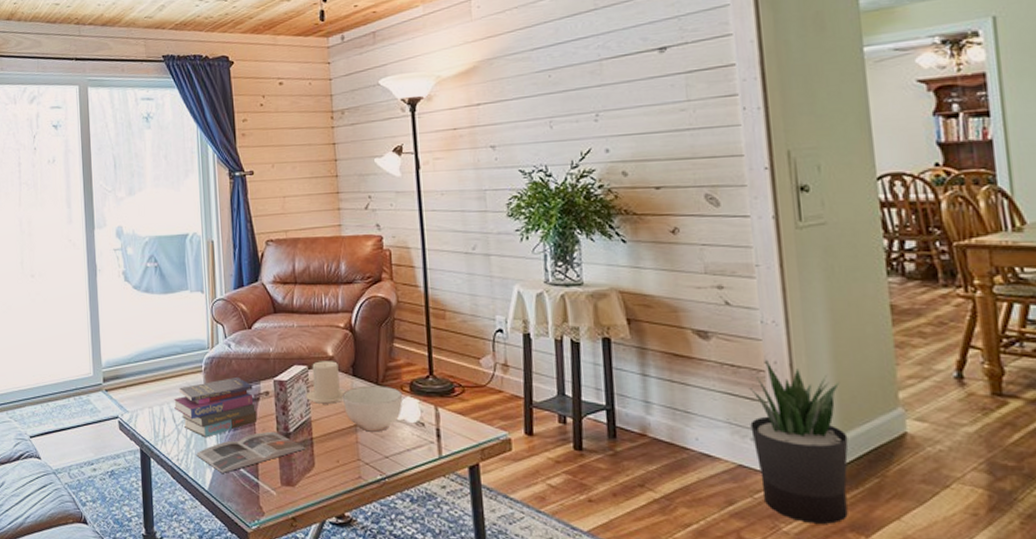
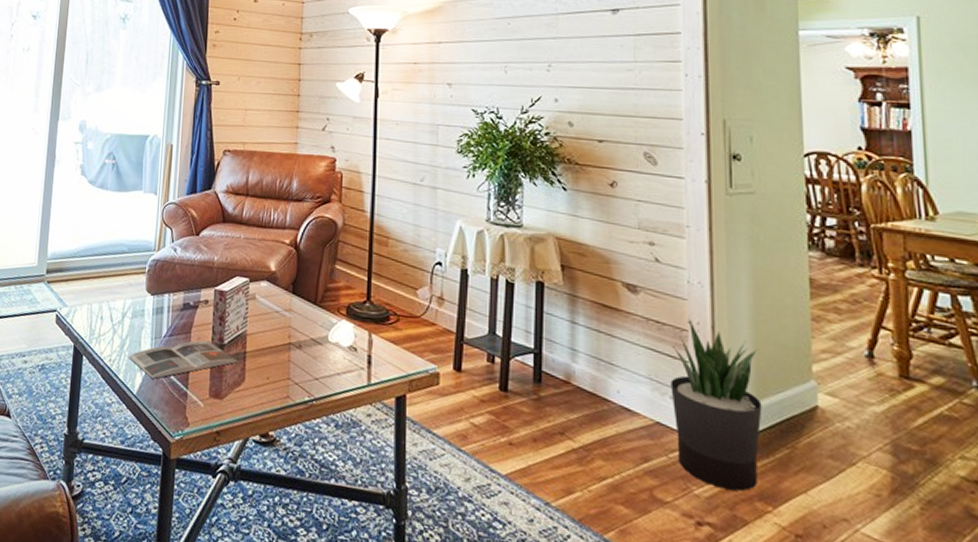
books: present [174,376,258,438] -> none [113,282,194,341]
candle: present [306,361,346,404] -> none [244,275,284,319]
bowl: present [342,385,403,432] -> none [279,304,339,353]

